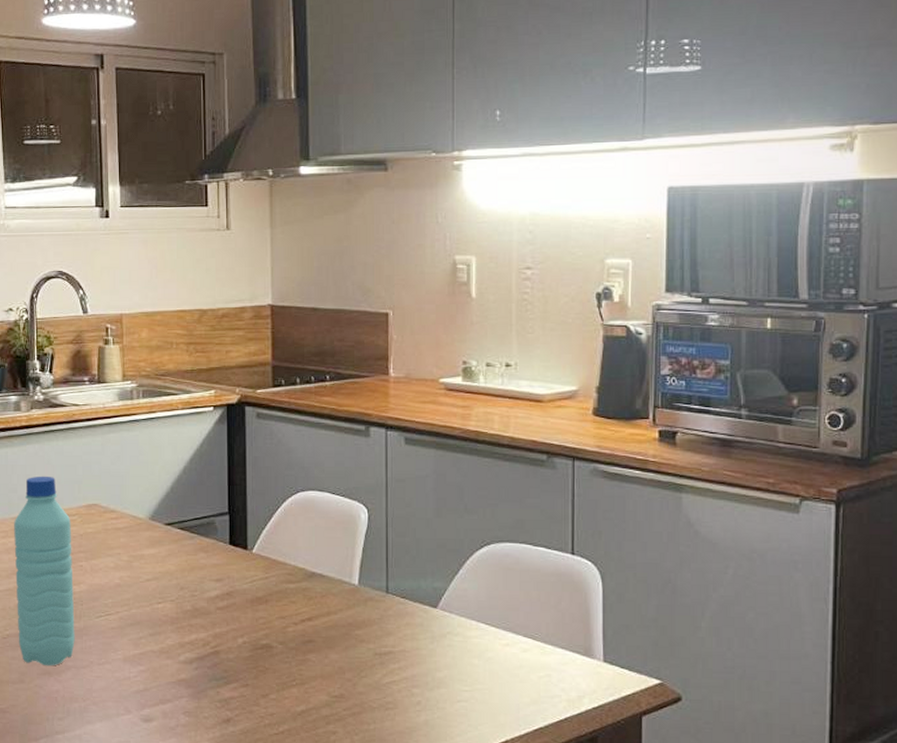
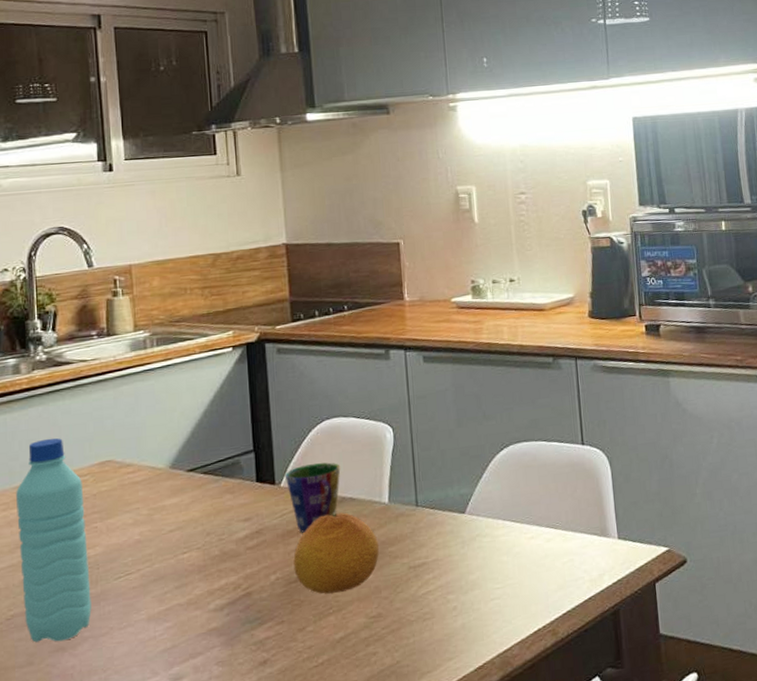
cup: none [257,534,312,602] -> present [284,462,341,533]
fruit: none [261,586,345,666] -> present [293,512,379,594]

